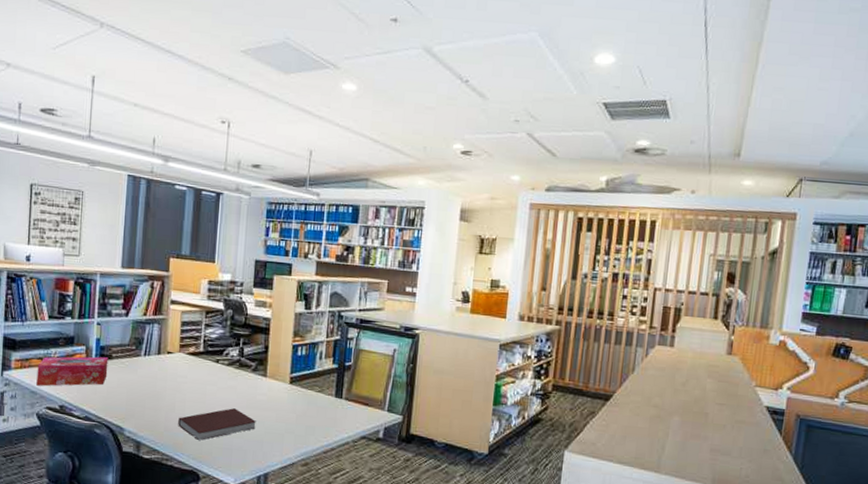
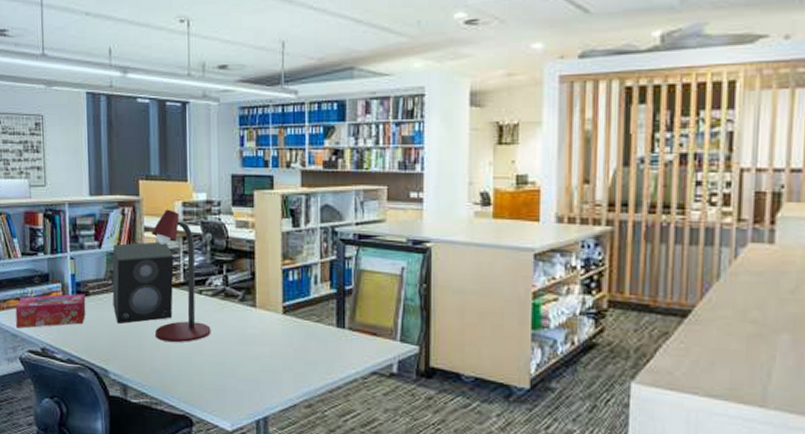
speaker: none [134,313,196,387] -> present [112,241,174,324]
desk lamp: none [172,285,224,405] -> present [151,209,211,343]
notebook: present [178,408,256,440] -> none [164,344,249,381]

